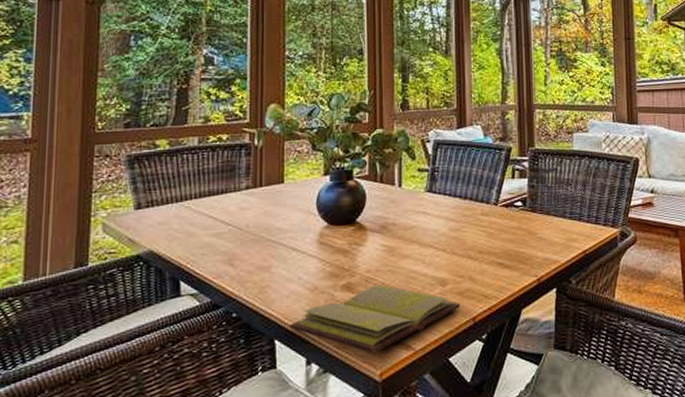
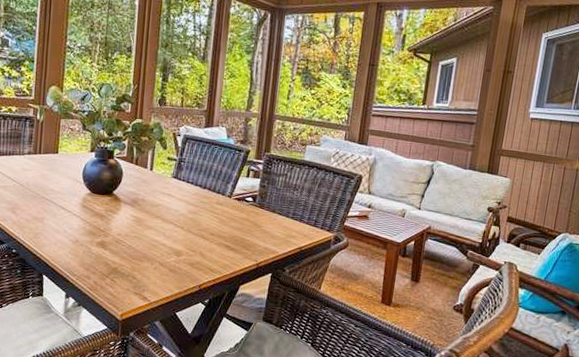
diary: present [290,284,461,353] -> none [55,246,191,298]

